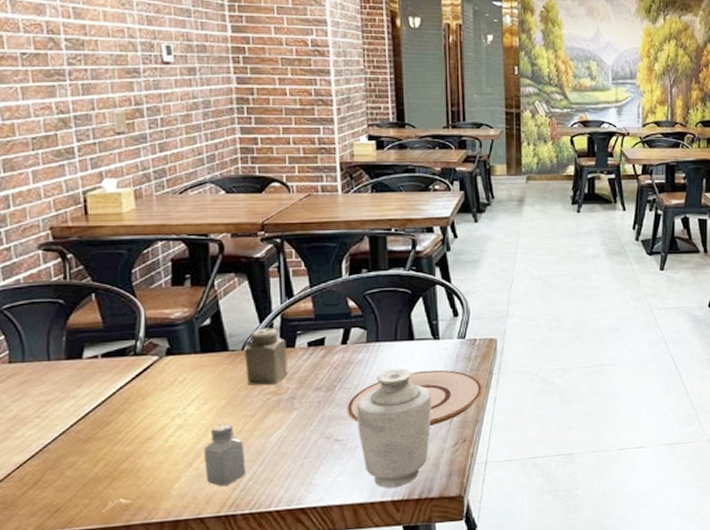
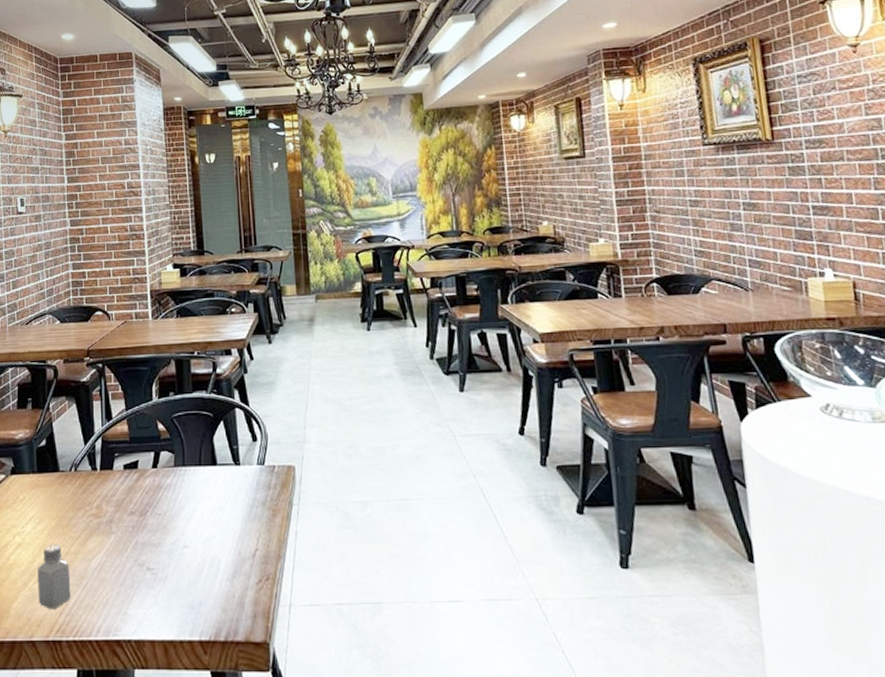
salt shaker: present [244,327,288,385] -> none [72,449,107,507]
plate: present [346,369,483,426] -> none [157,498,284,559]
vase: present [357,369,432,488] -> none [166,495,236,626]

